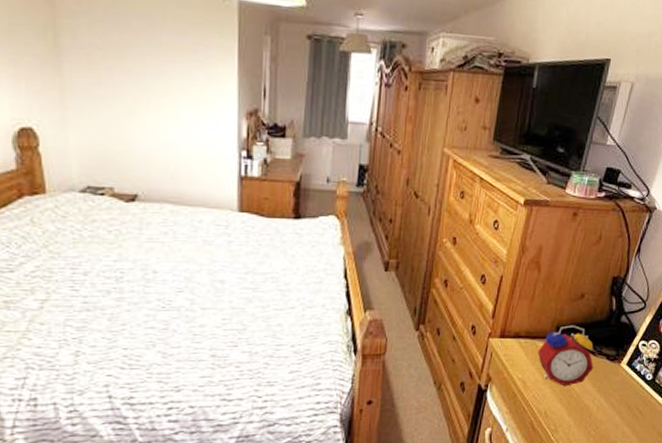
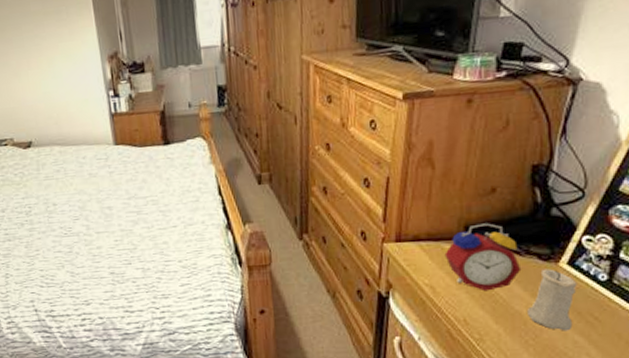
candle: none [593,368,631,423] -> present [528,269,577,331]

